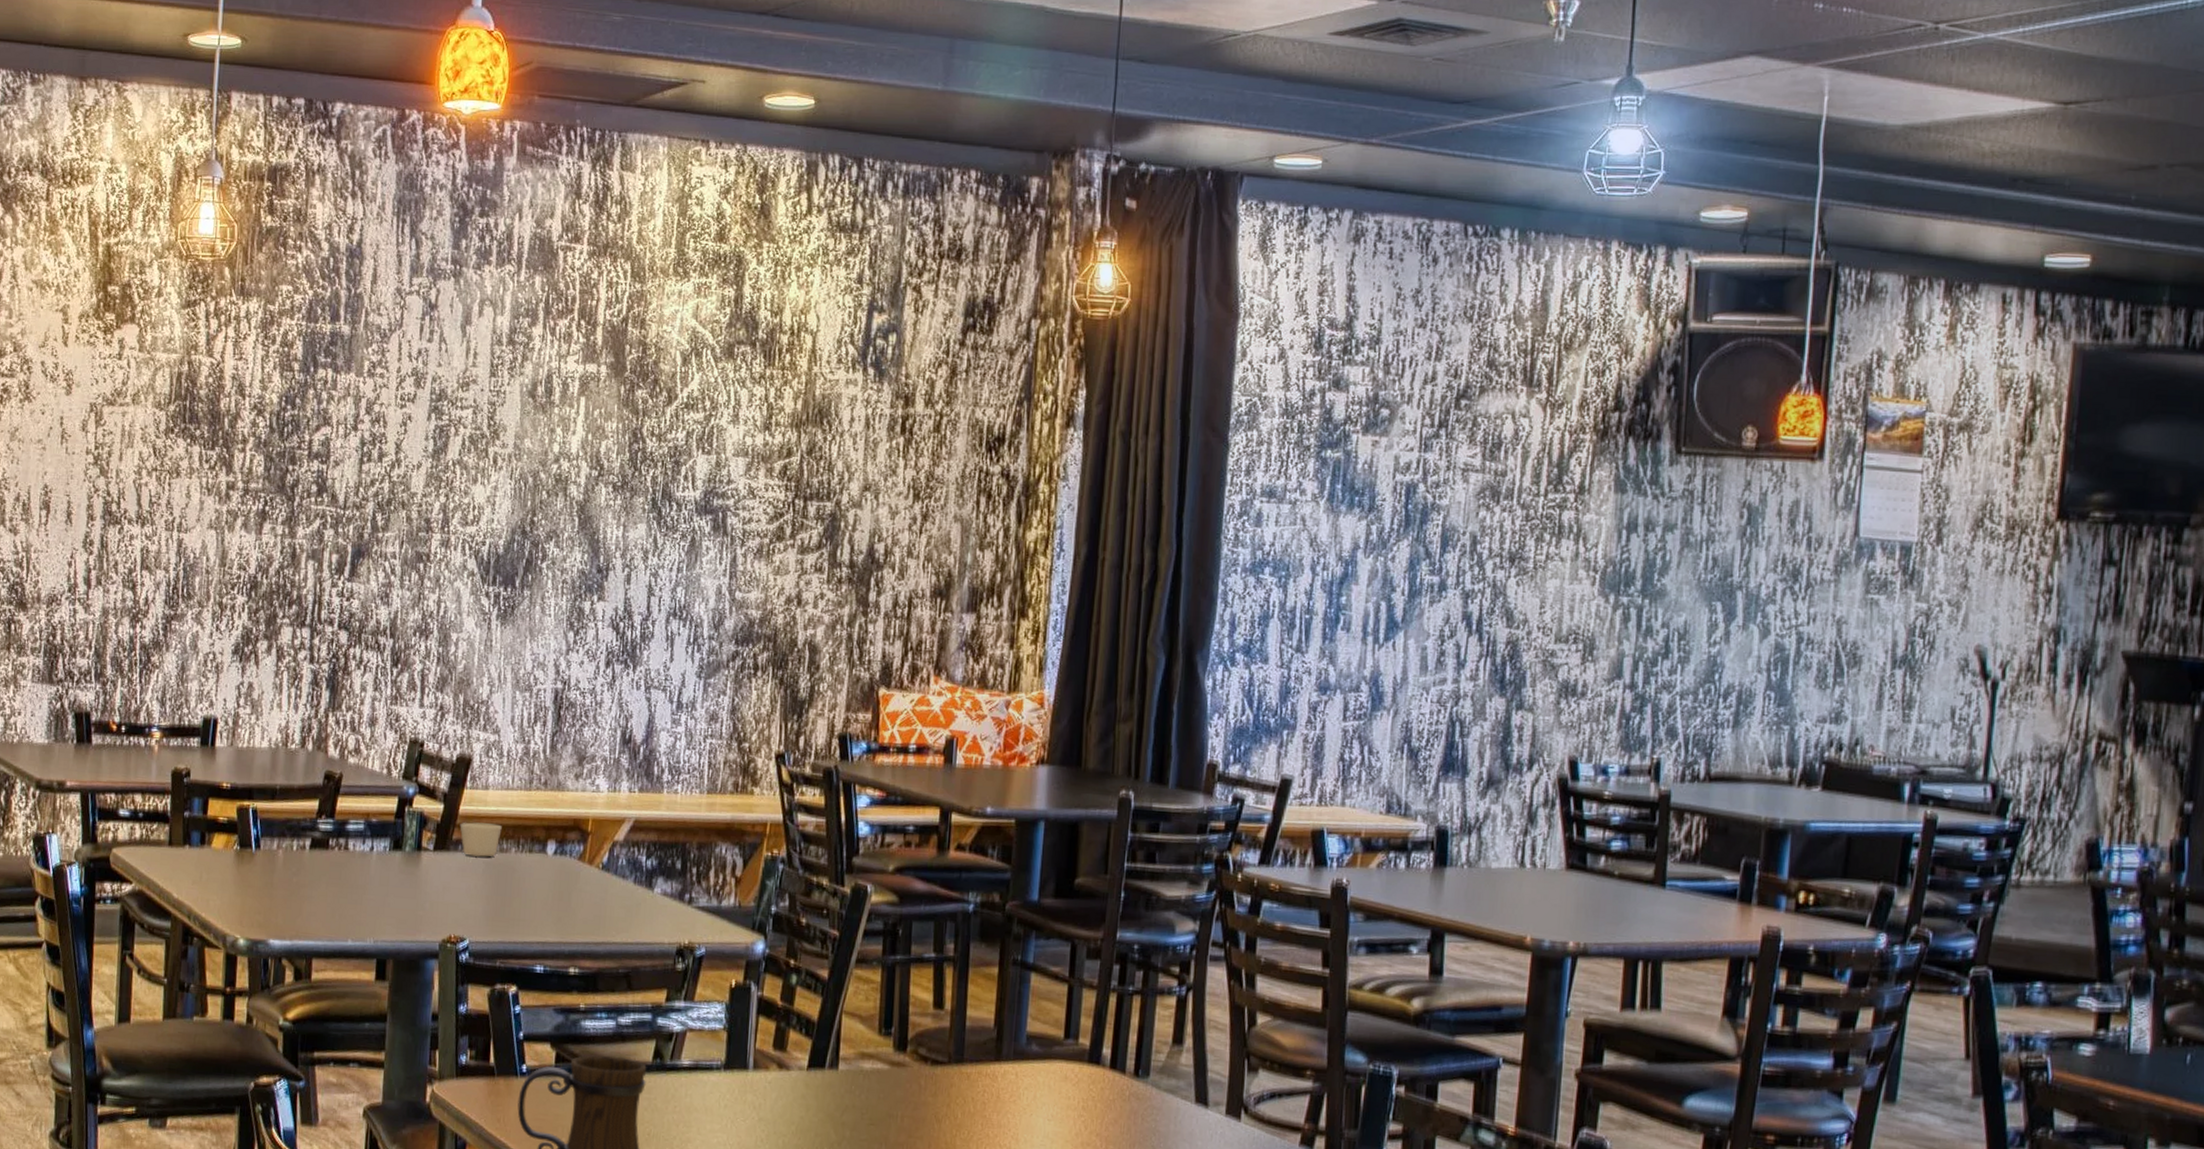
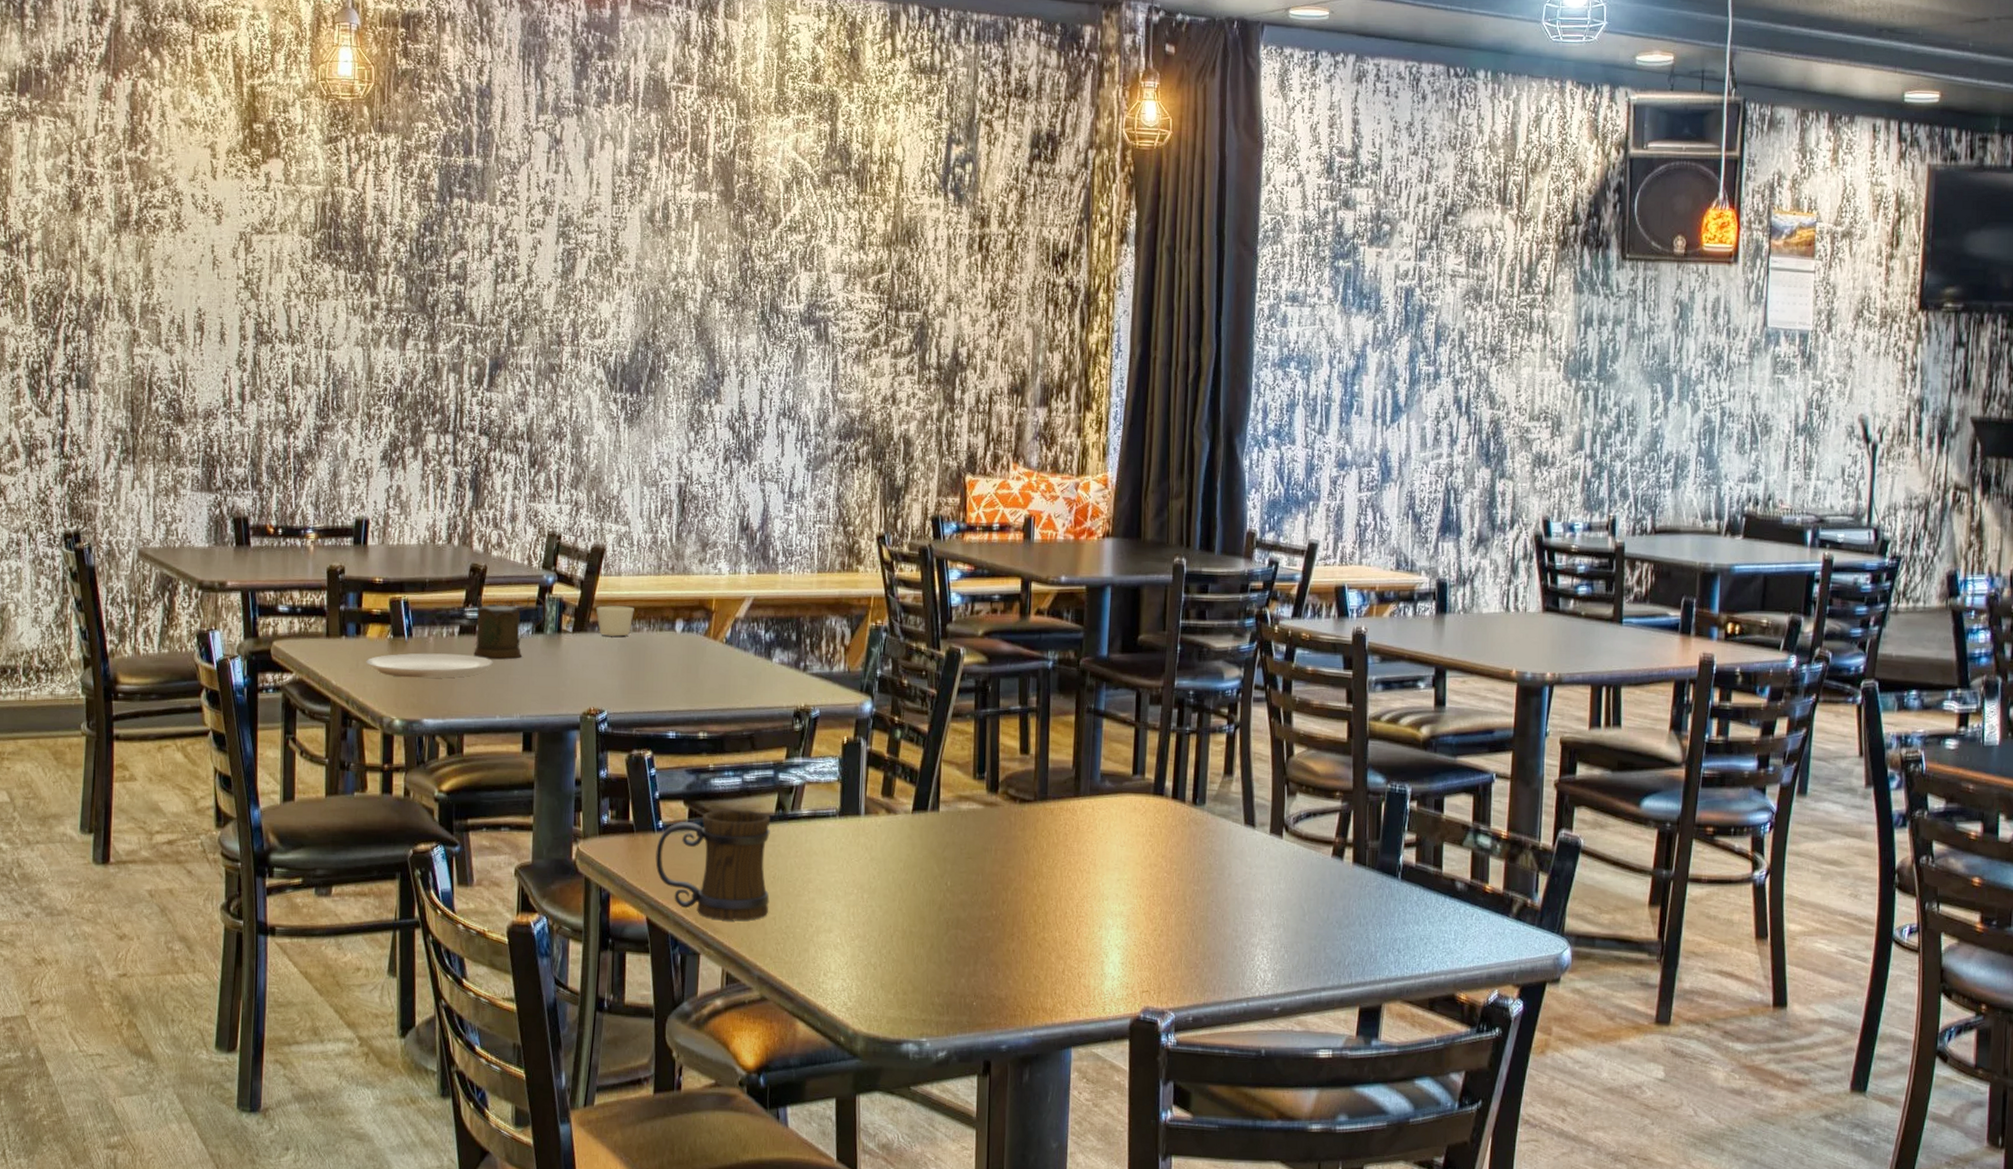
plate: none [210,866,346,896] -> present [366,653,493,679]
beer mug: none [325,805,406,879] -> present [473,594,547,661]

